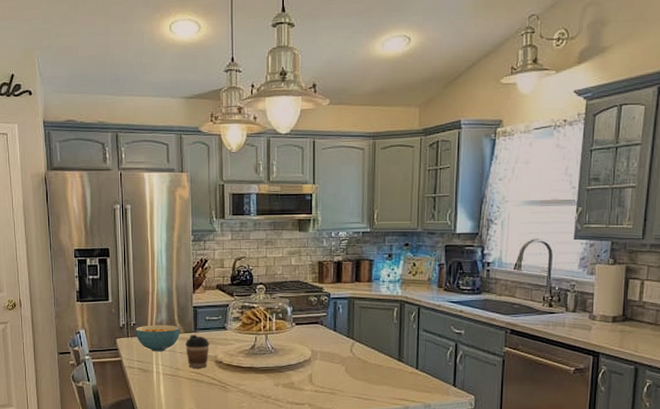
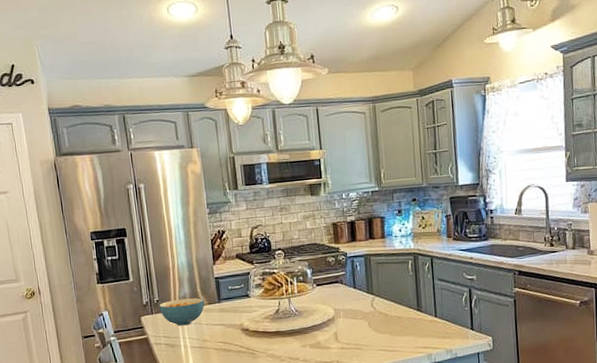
coffee cup: present [186,334,209,368] -> none [211,305,235,339]

